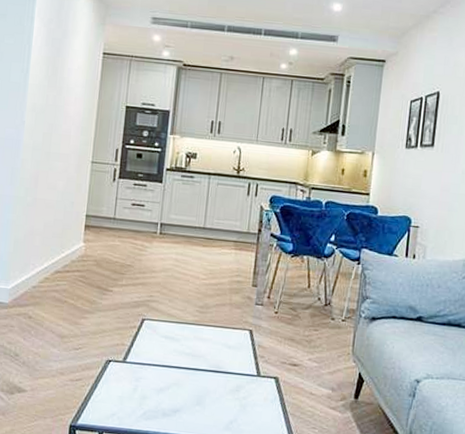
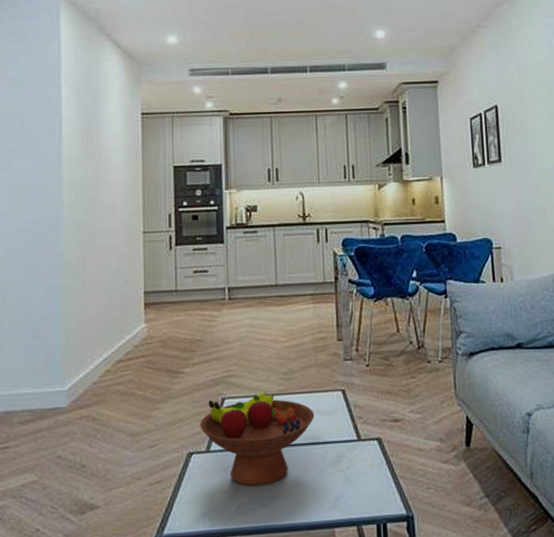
fruit bowl: none [120,318,222,400] -> present [200,392,315,487]

